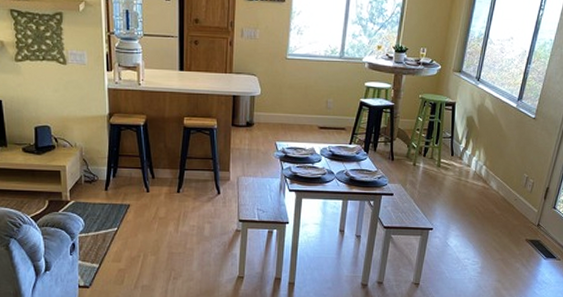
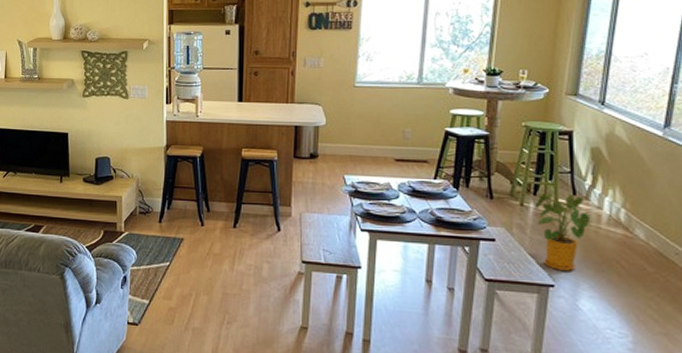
house plant: none [424,154,464,216] -> present [535,192,595,271]

